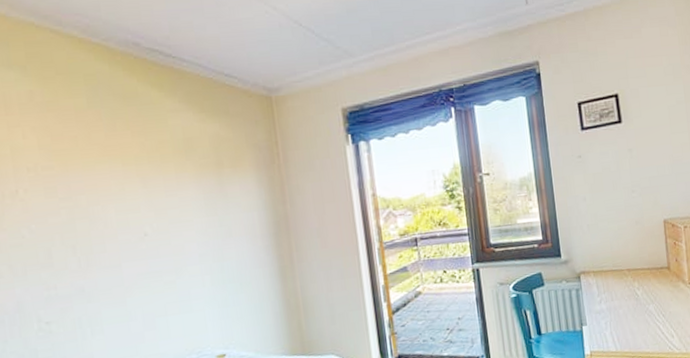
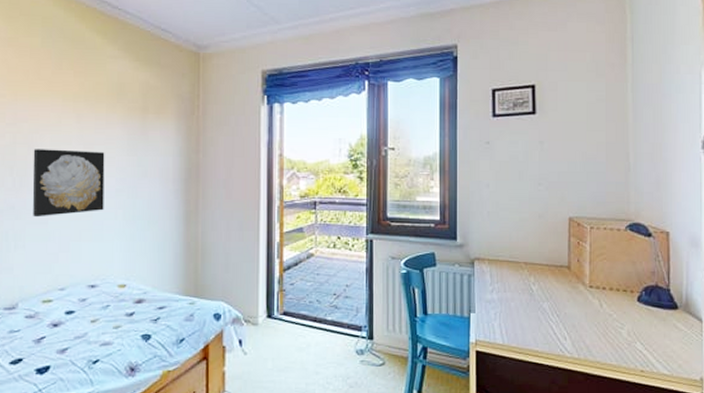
wall art: none [96,216,189,298] -> present [32,149,105,218]

